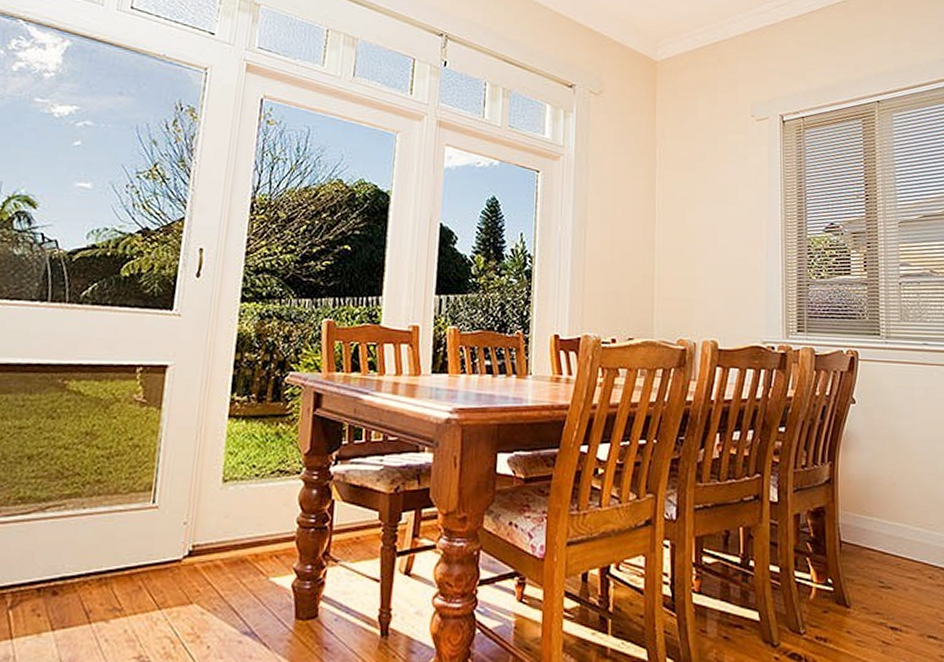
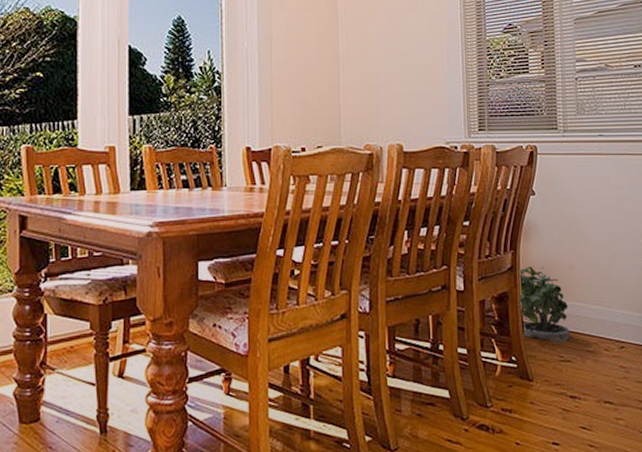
potted plant: none [836,481,893,567] -> present [518,267,571,343]

